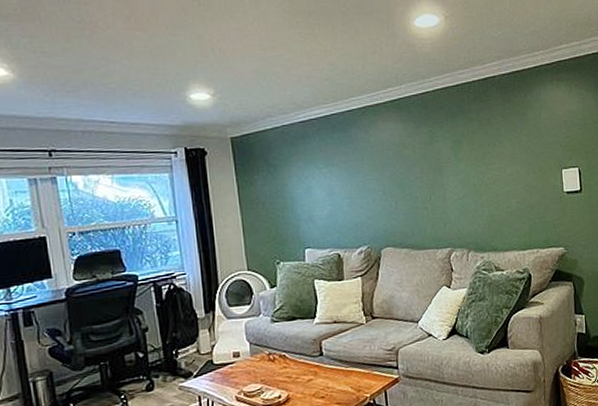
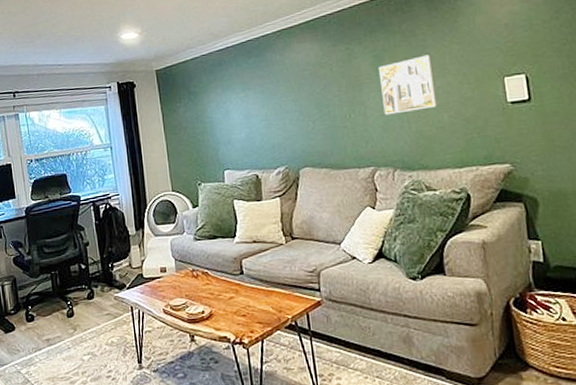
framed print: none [457,143,507,199] -> present [378,54,437,115]

